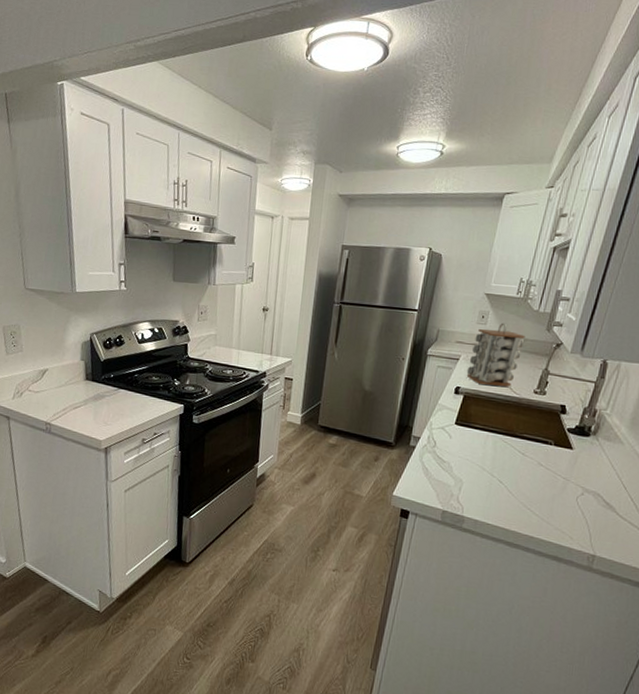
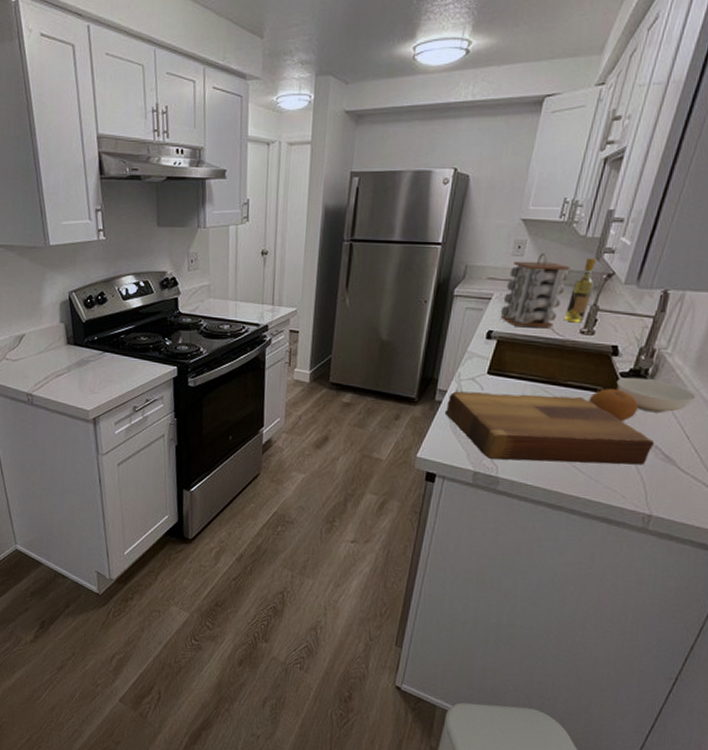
cutting board: none [418,438,597,511] -> present [444,391,655,465]
bottle: none [520,329,547,384] -> present [563,257,596,323]
fruit: none [541,442,583,471] -> present [589,389,638,421]
bowl: none [564,433,632,465] -> present [616,377,697,413]

